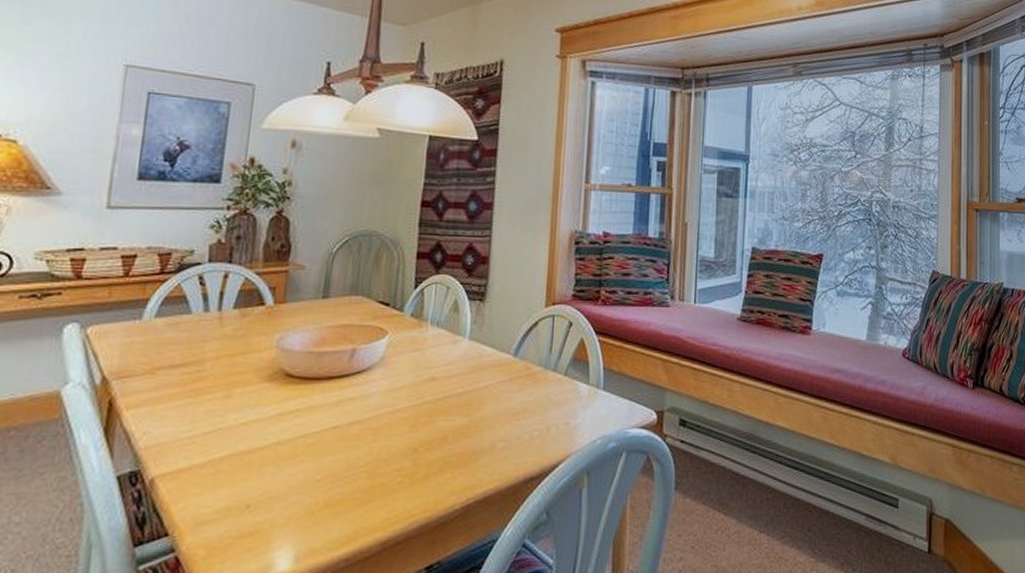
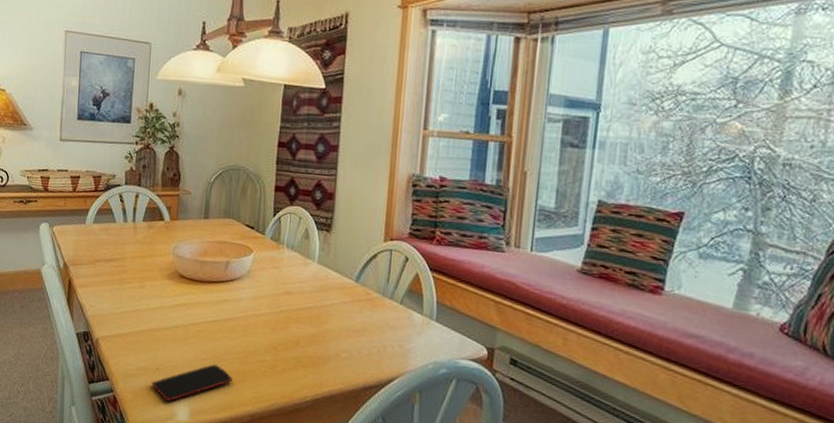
smartphone: none [236,484,357,547] -> present [151,363,233,401]

